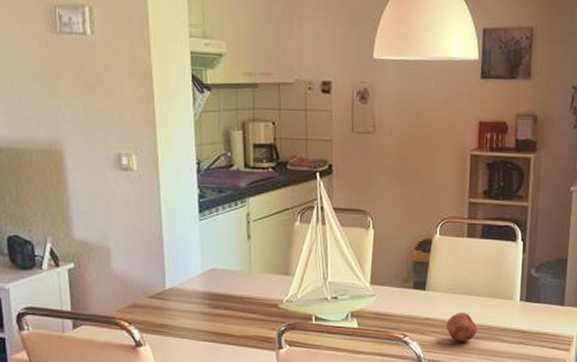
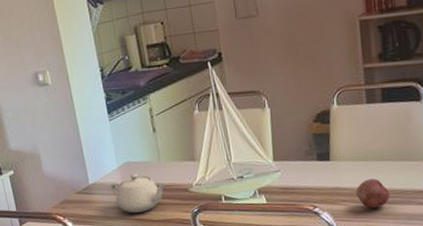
teapot: none [191,282,254,327] -> present [111,173,166,214]

